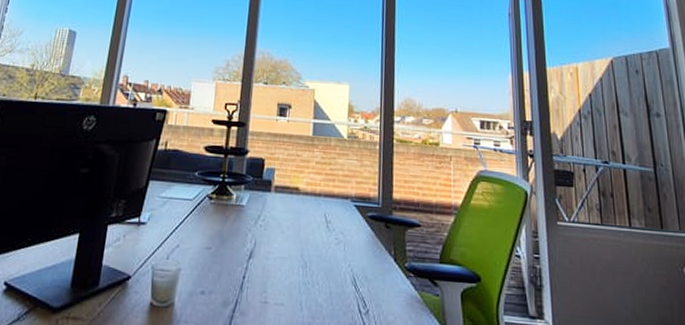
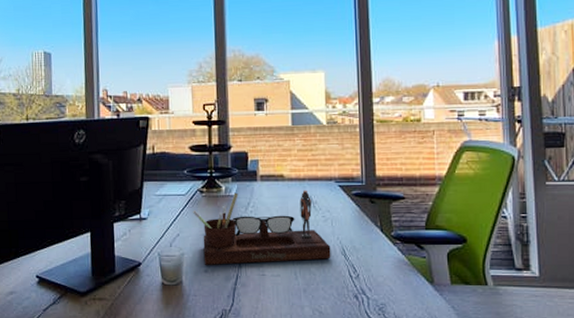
desk organizer: none [197,202,341,289] -> present [192,190,331,265]

